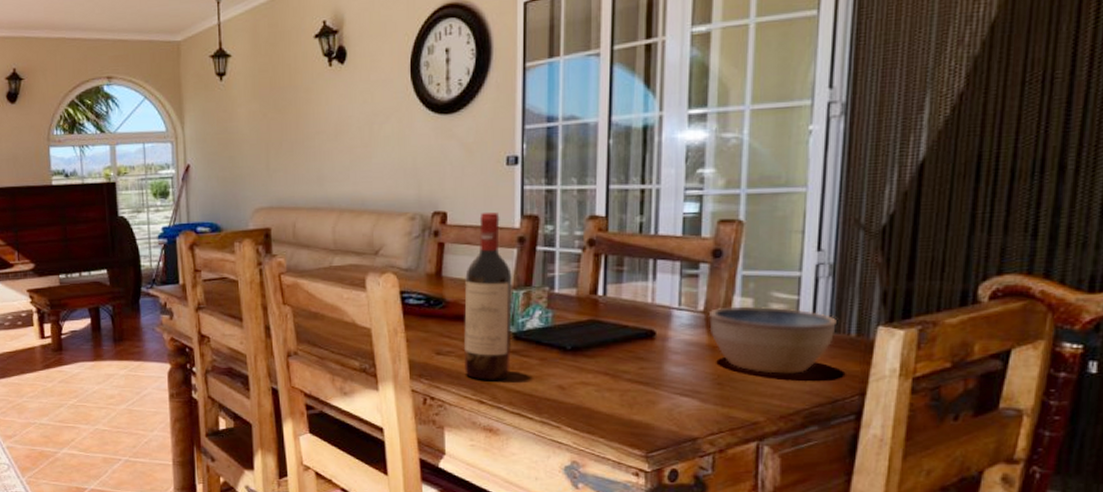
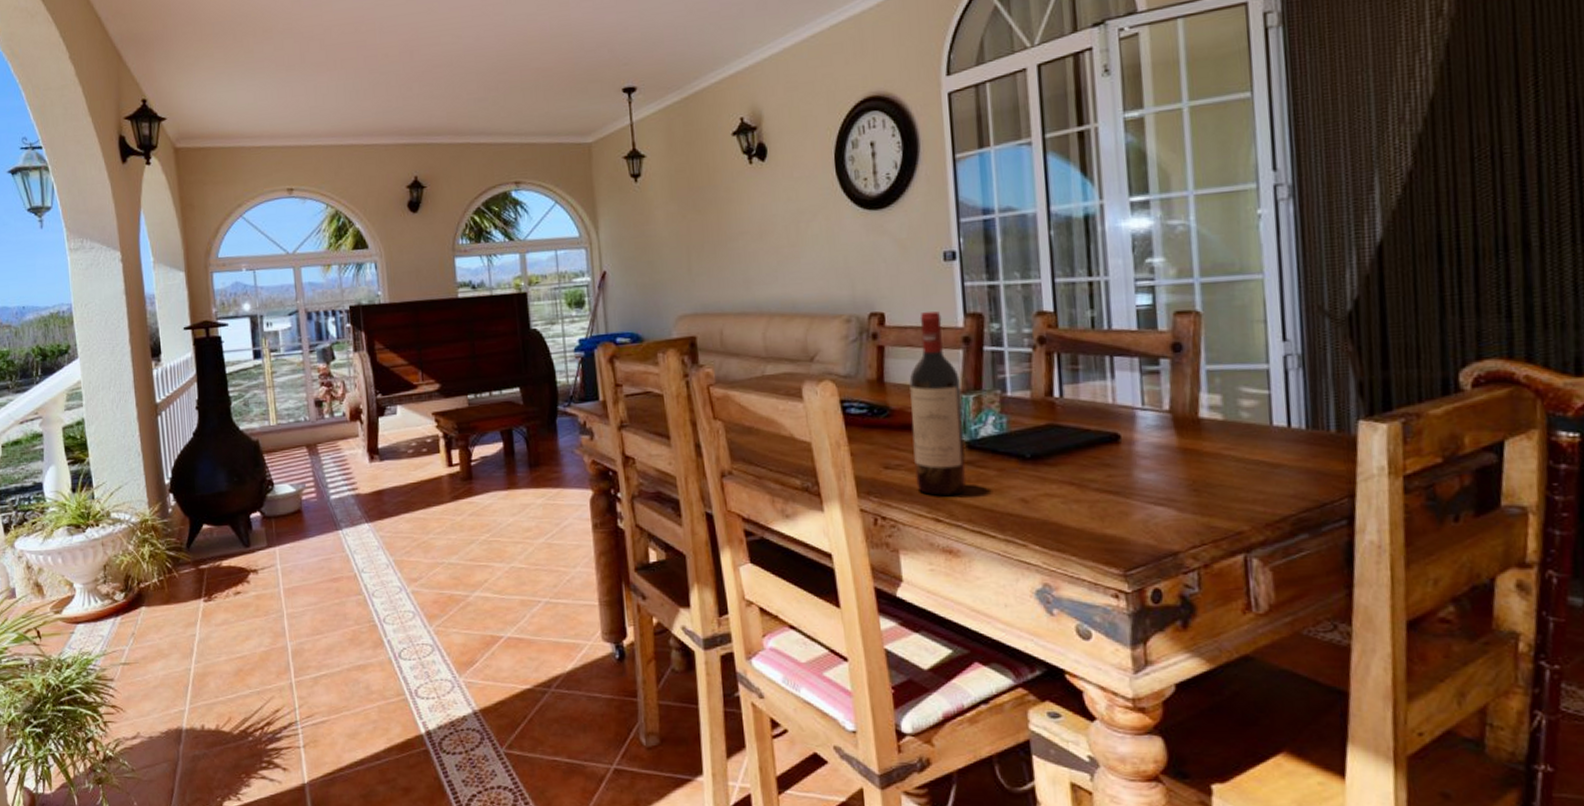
bowl: present [708,306,837,374] -> none [1174,403,1314,477]

